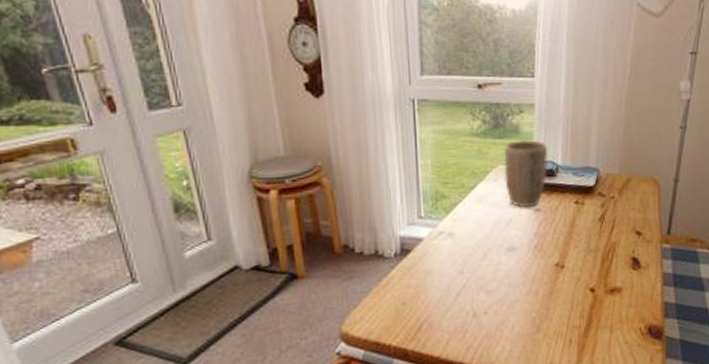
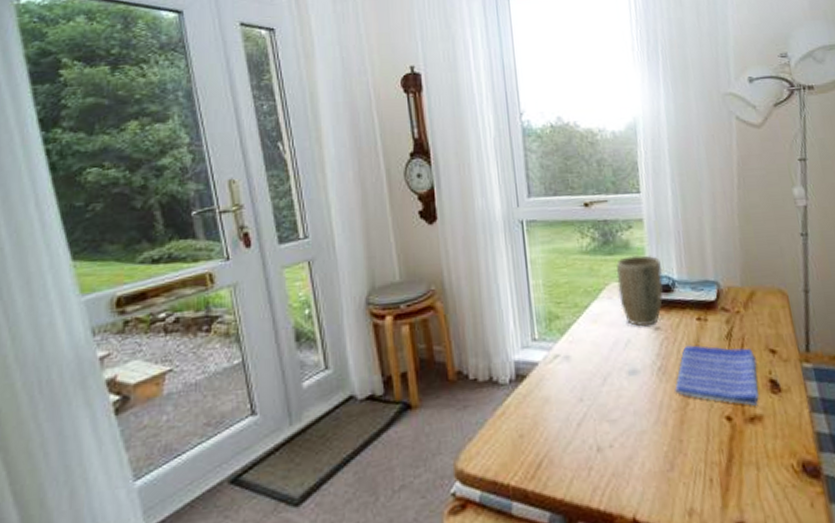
dish towel: none [548,226,624,280] -> present [675,345,759,406]

